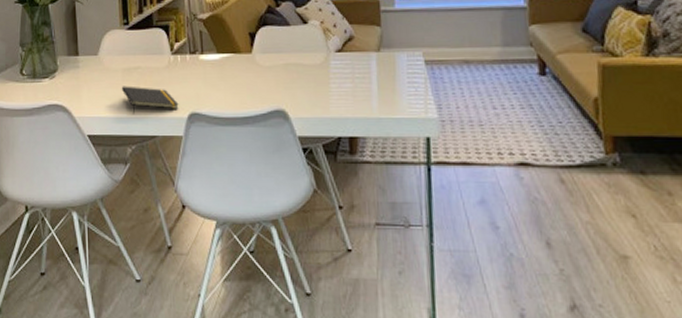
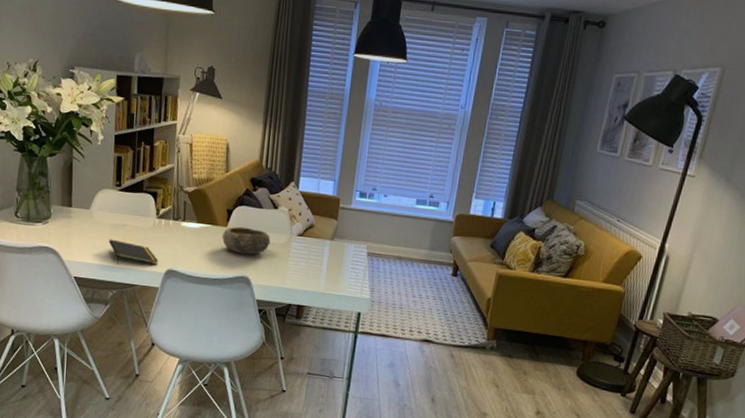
bowl: none [247,50,305,83] -> present [221,226,271,255]

